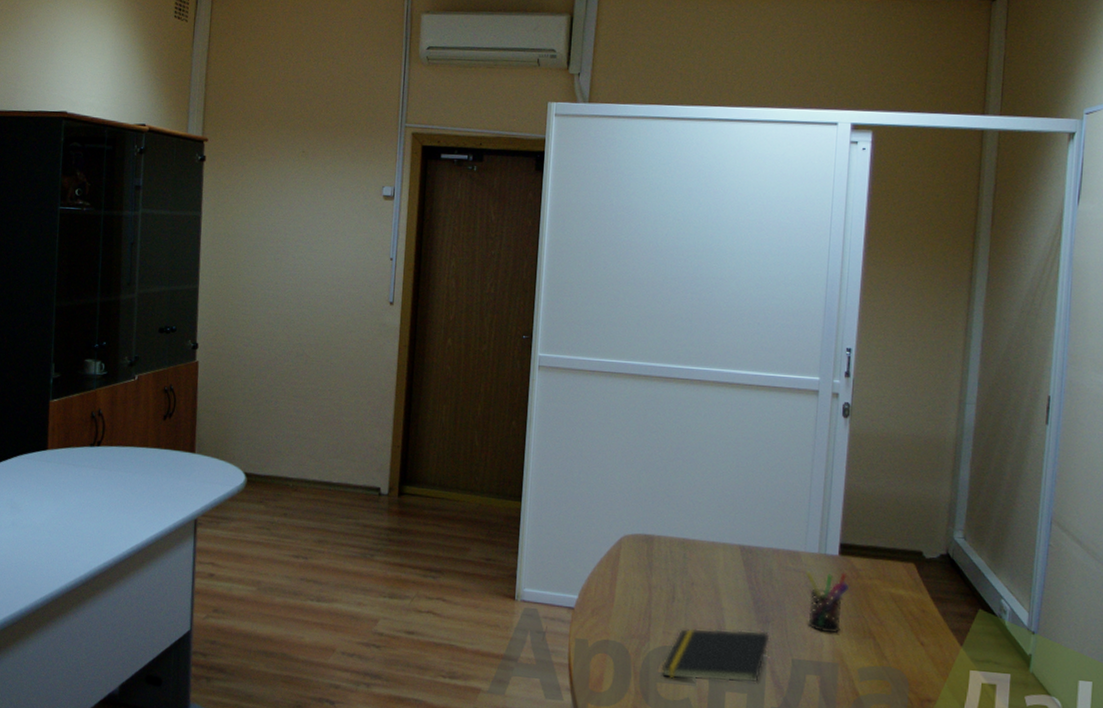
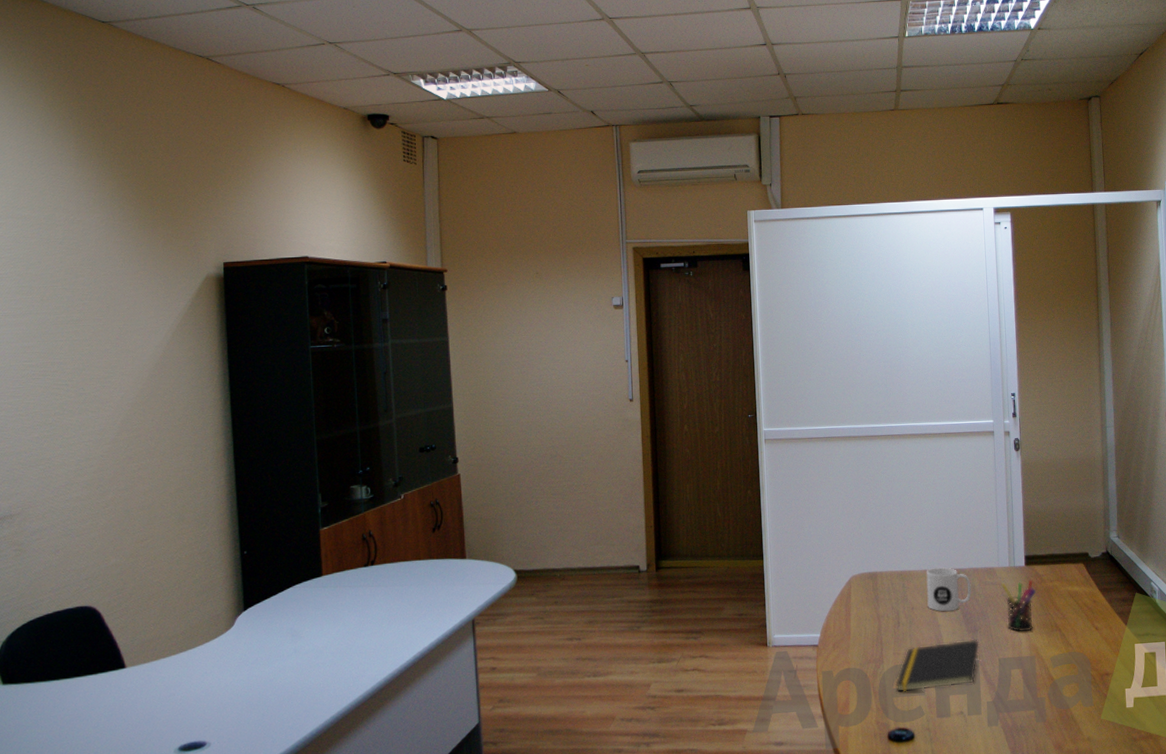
mug: none [711,541,768,595] -> present [926,567,971,612]

